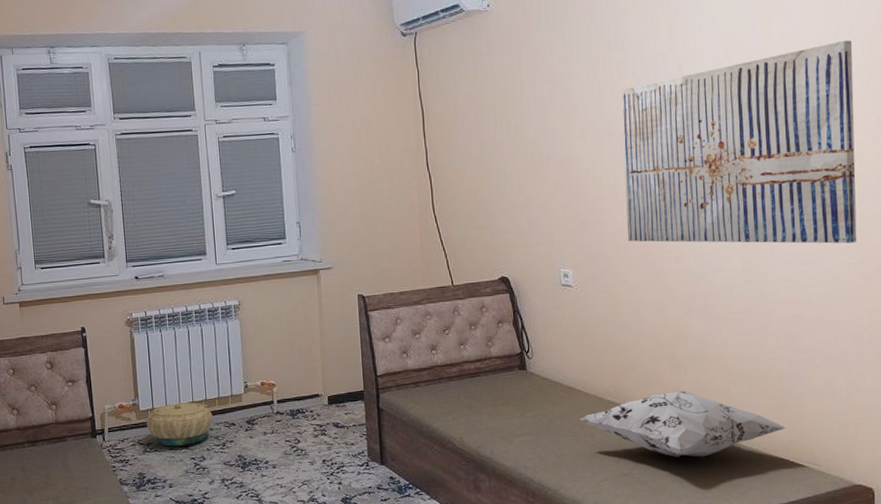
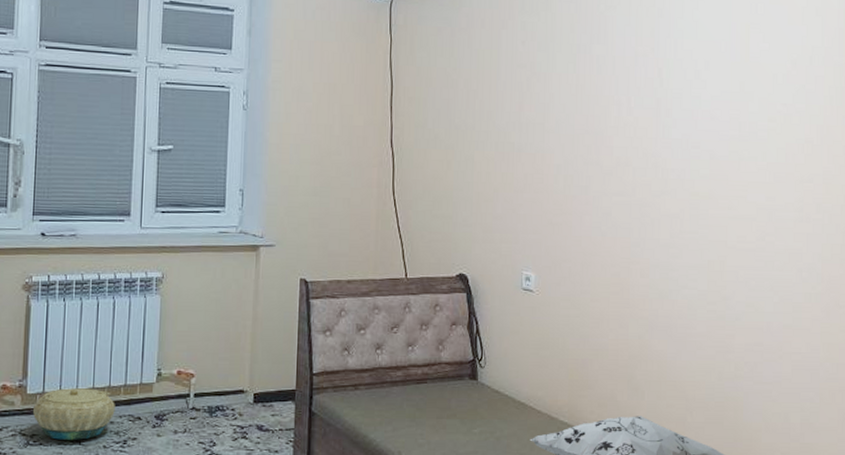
wall art: present [621,40,857,244] -> none [594,64,824,273]

